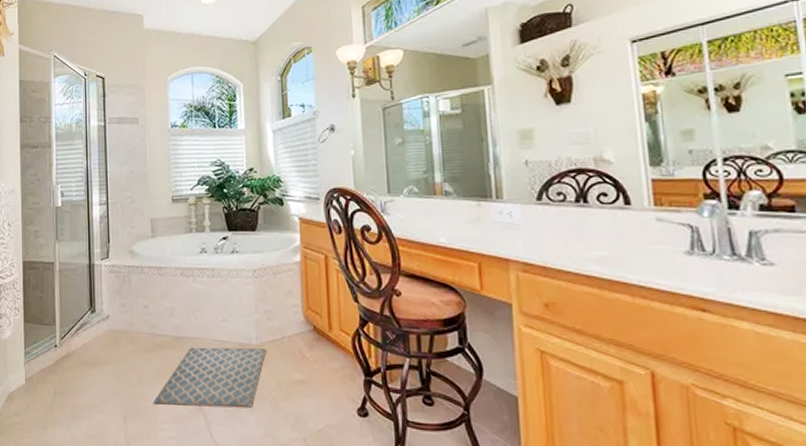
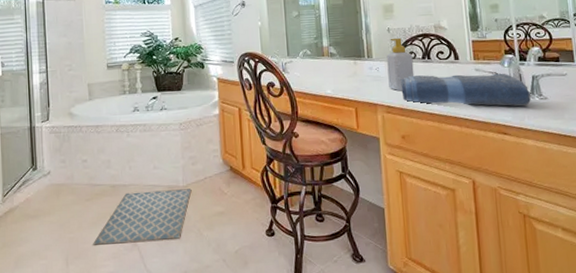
soap bottle: none [523,173,564,243] -> present [386,37,414,90]
towel: none [541,223,747,274] -> present [399,74,531,107]

